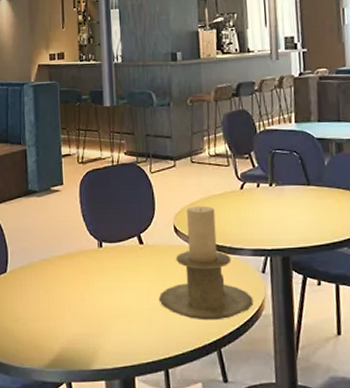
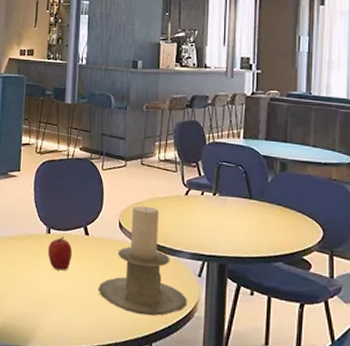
fruit: none [101,248,128,285] -> present [47,236,73,271]

